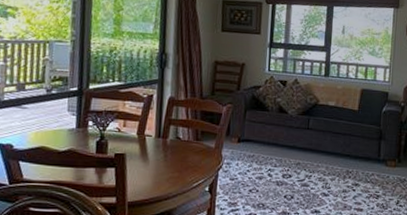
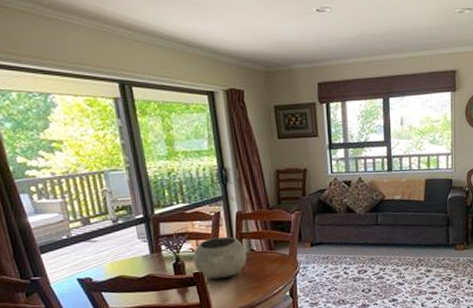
bowl: none [117,119,172,164] -> present [193,236,247,279]

